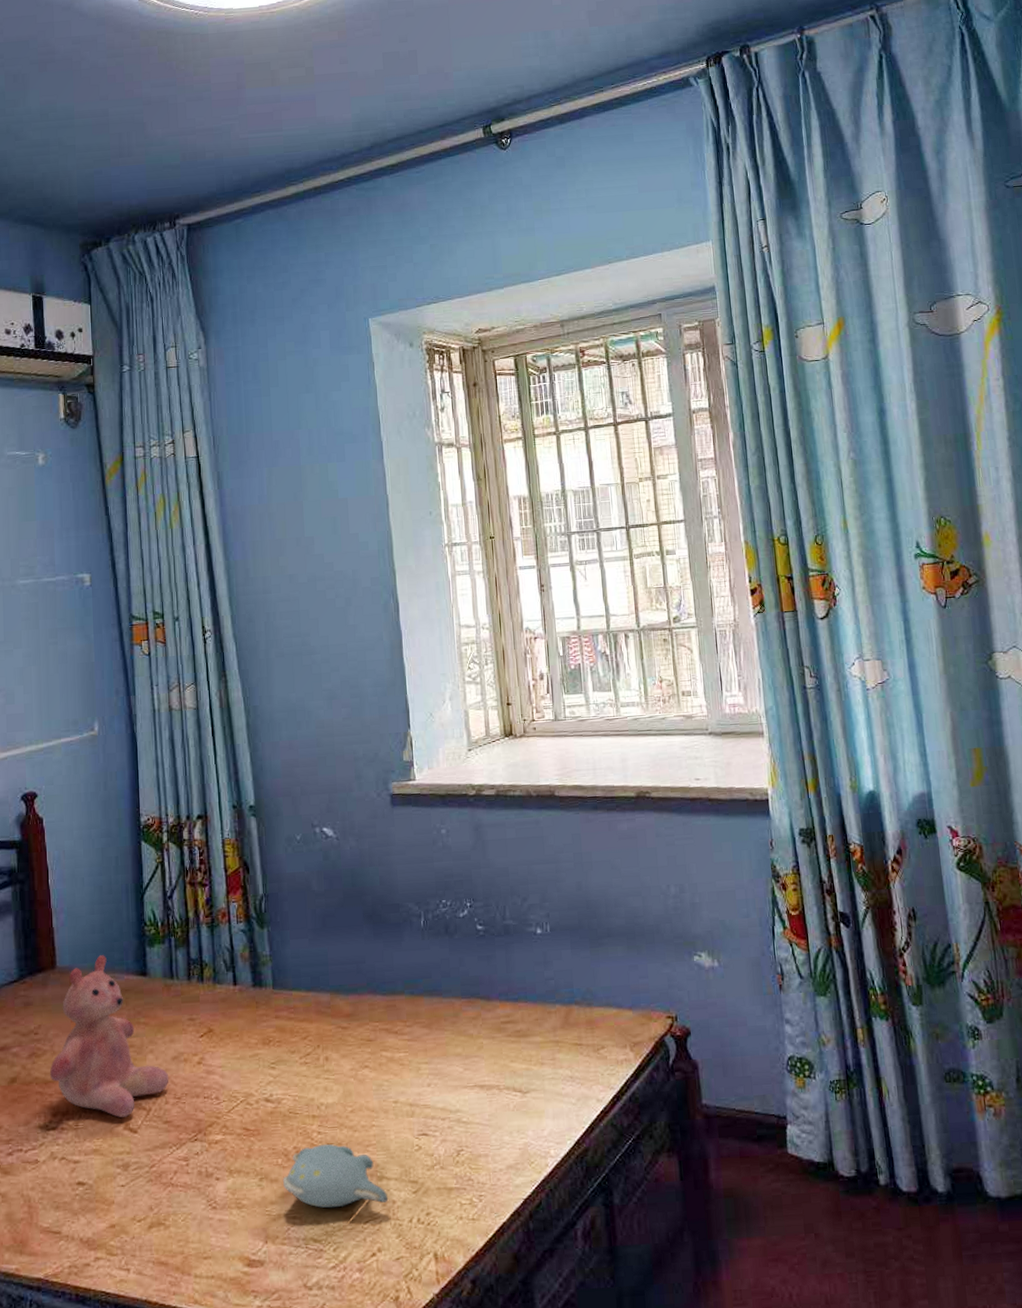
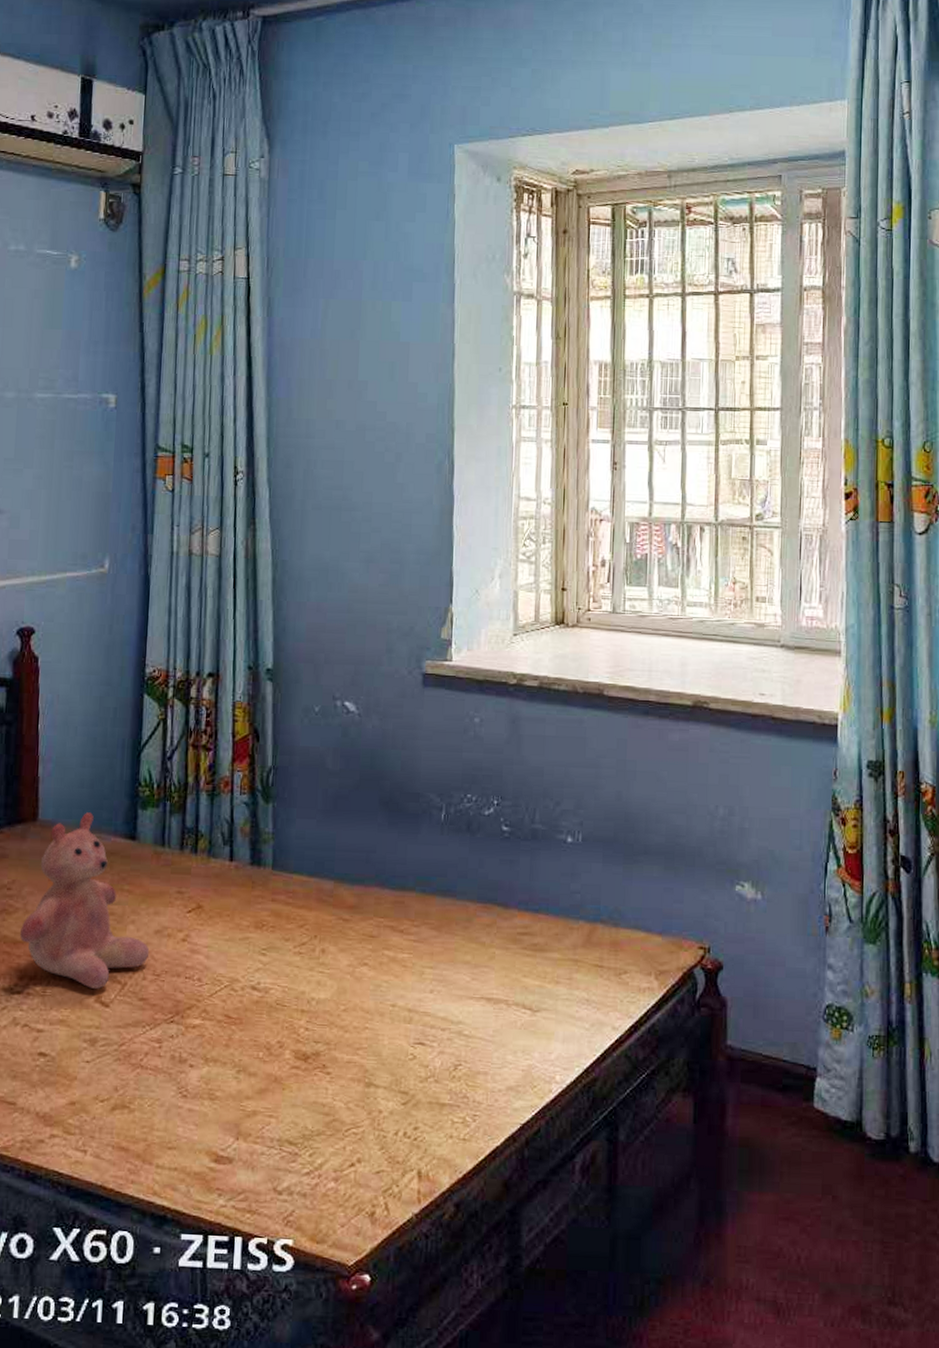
plush toy: present [282,1144,389,1208] -> none [261,1042,375,1111]

